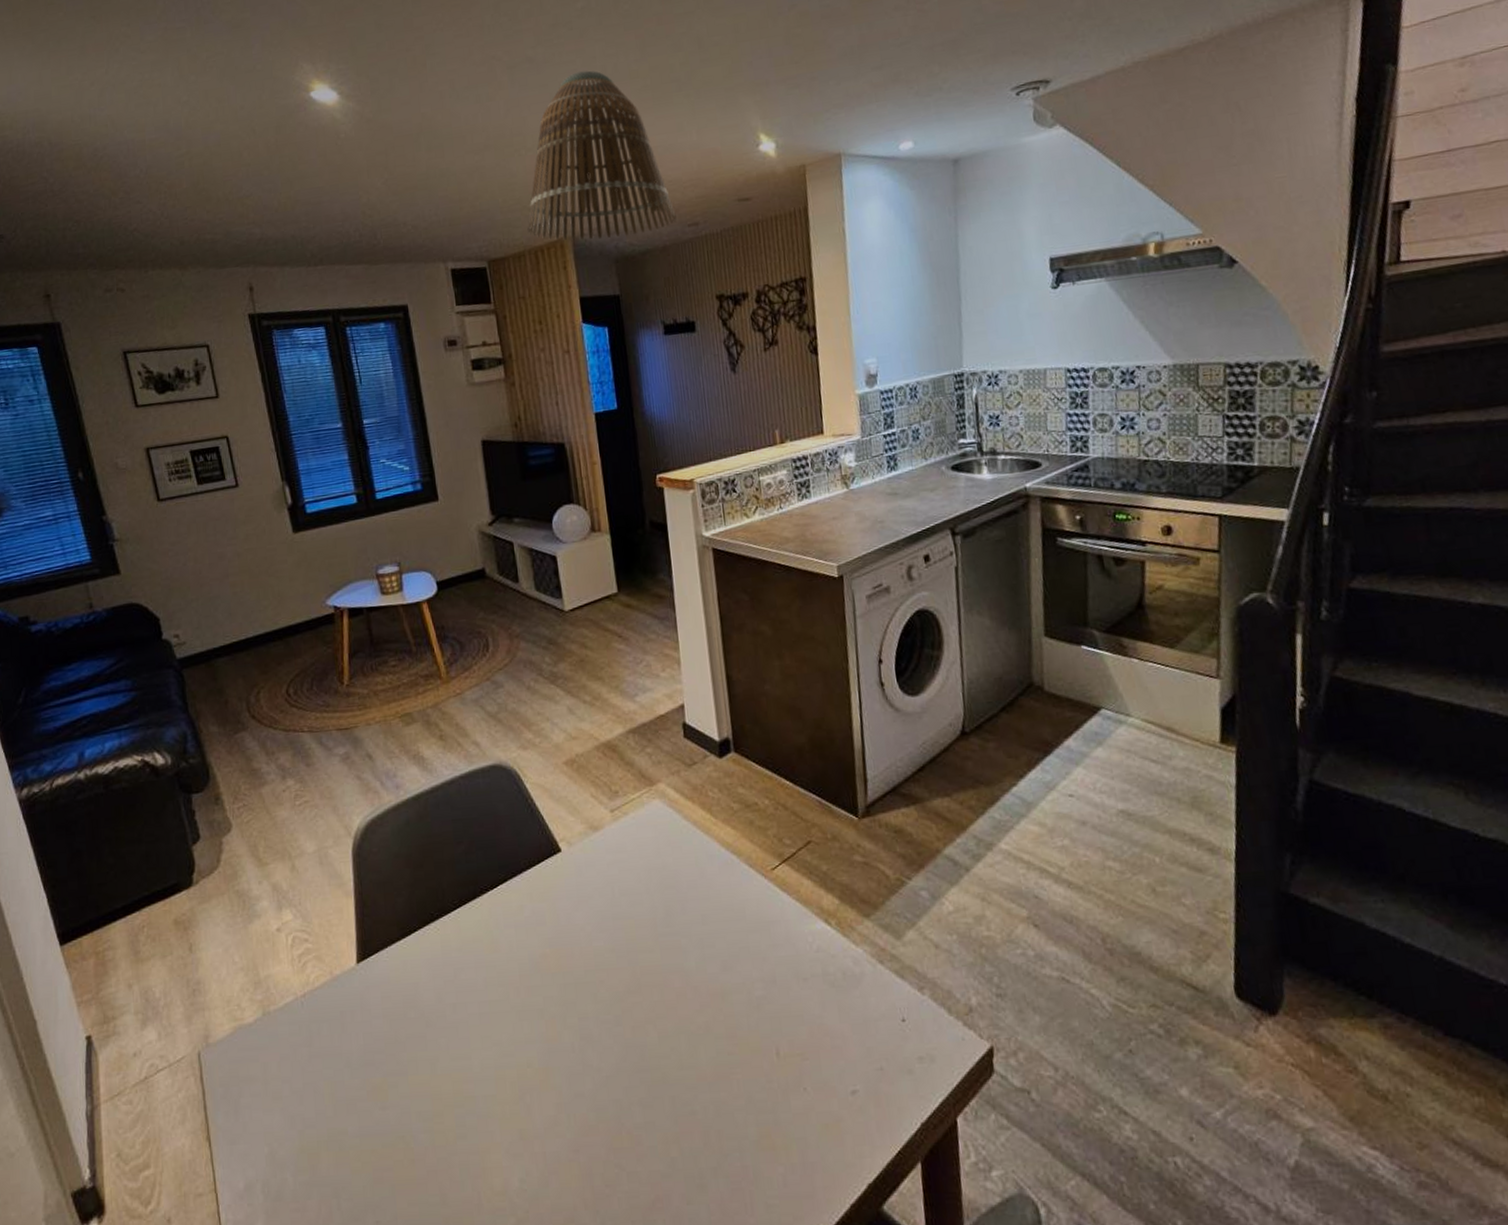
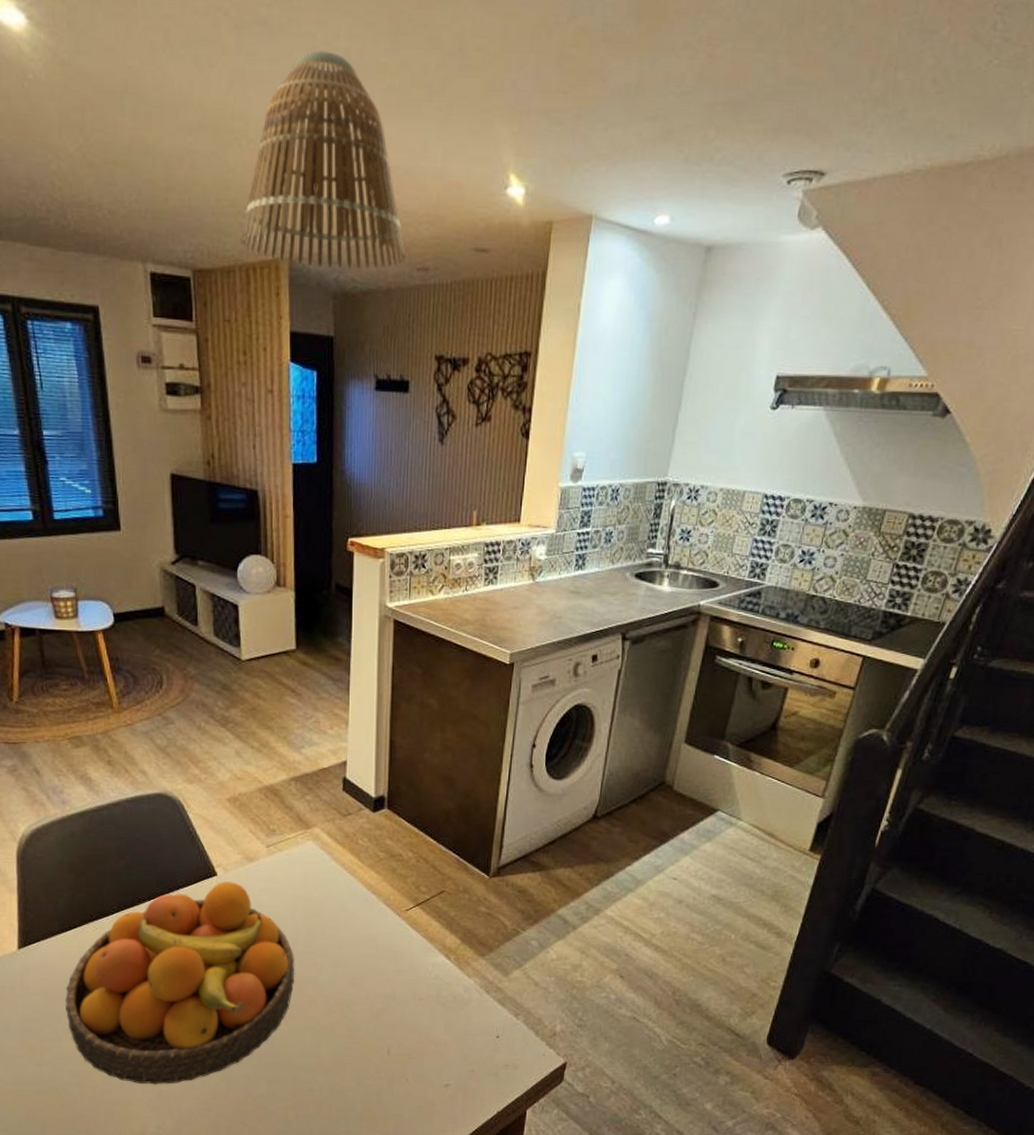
fruit bowl: none [409,857,659,1123] -> present [65,881,295,1085]

